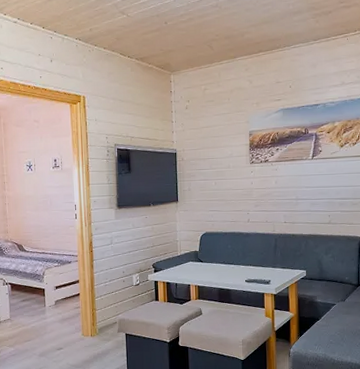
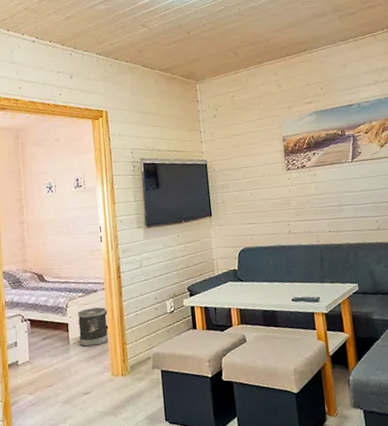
wastebasket: none [53,277,80,311] -> present [78,307,109,347]

